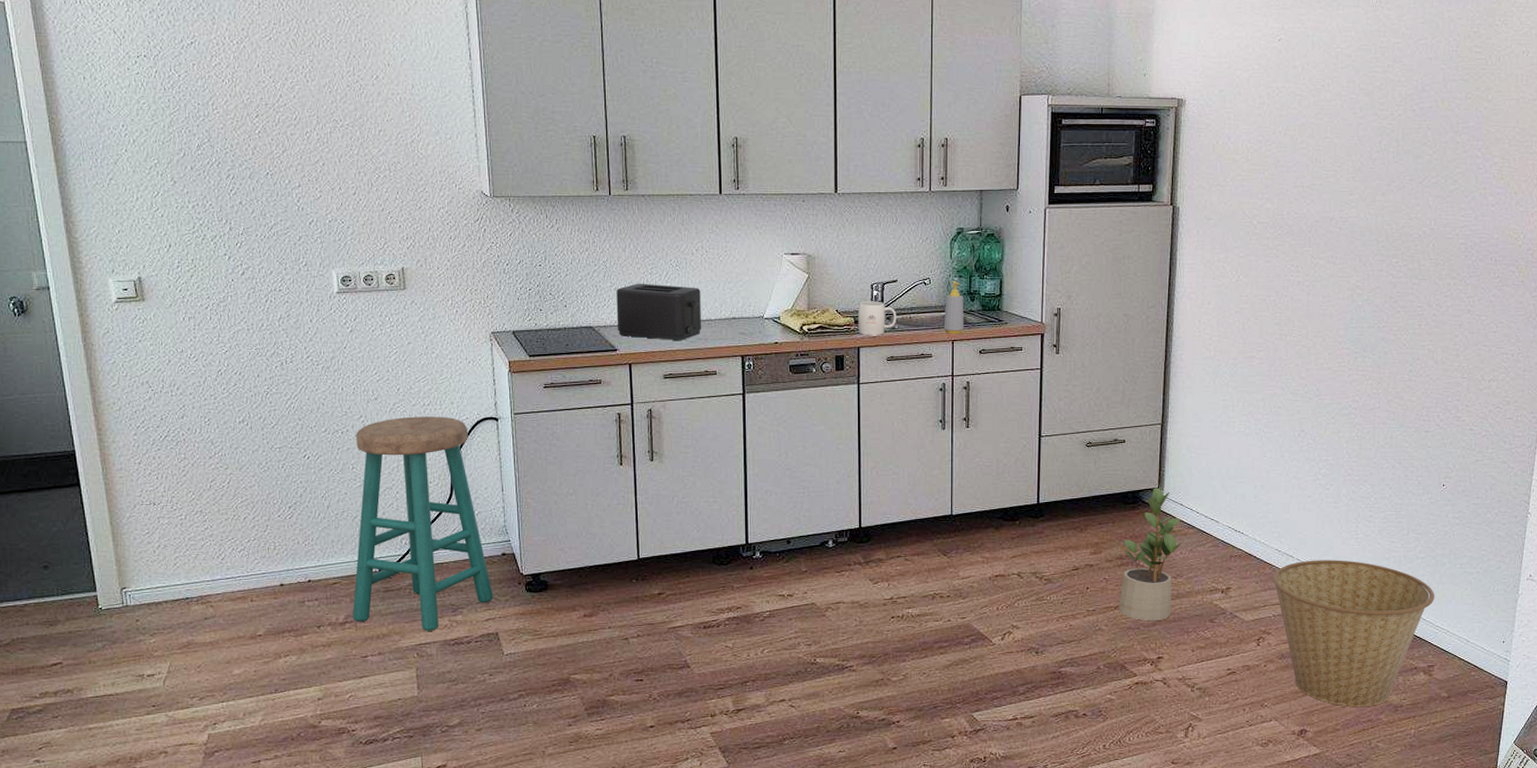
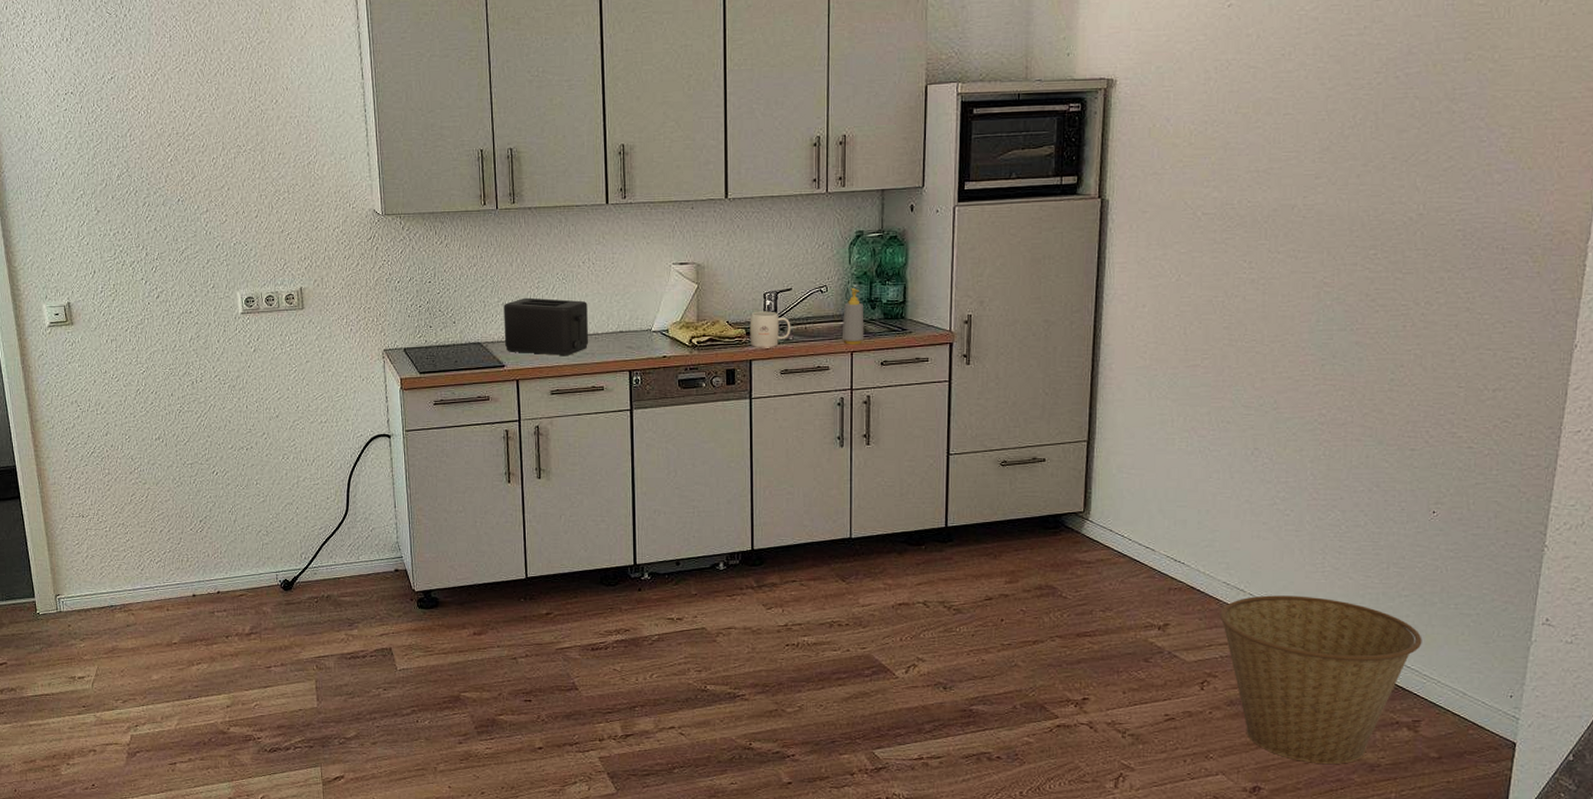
stool: present [352,416,493,631] -> none [257,433,387,644]
potted plant: present [1118,488,1184,621] -> none [1037,511,1114,659]

